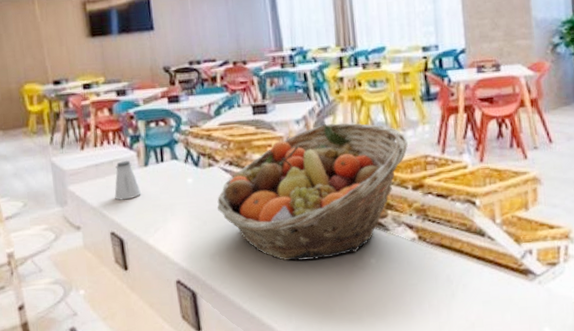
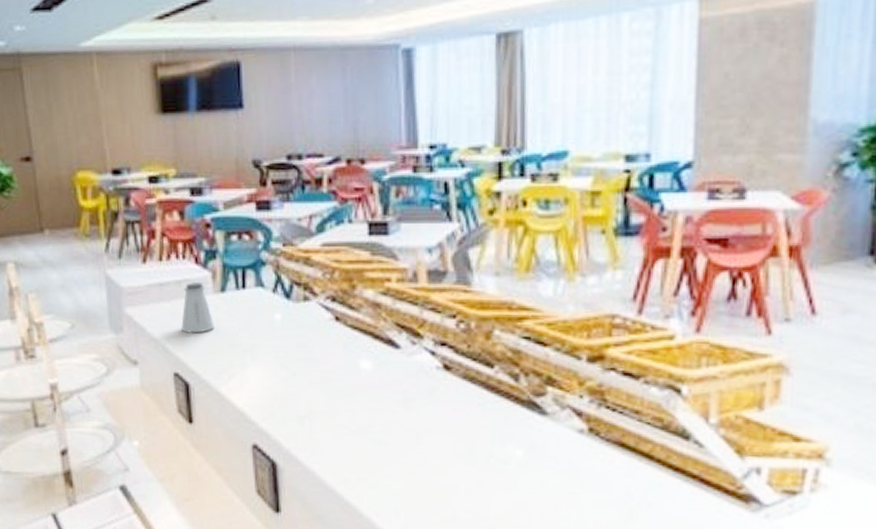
fruit basket: present [217,123,408,262] -> none [312,257,587,442]

